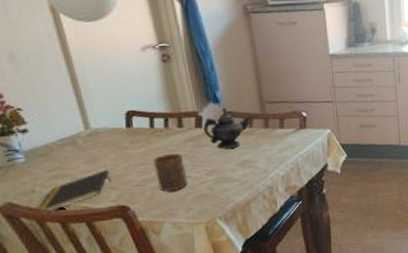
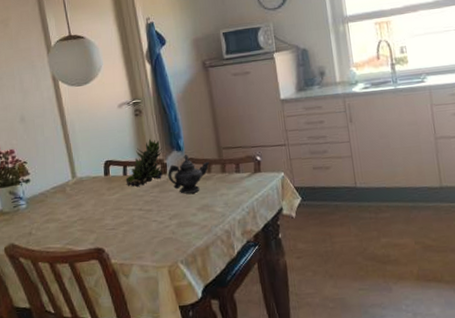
notepad: present [35,169,112,213] -> none [31,213,91,253]
succulent plant: none [153,88,198,141] -> present [125,138,163,187]
cup: present [153,153,188,192] -> none [125,198,154,236]

